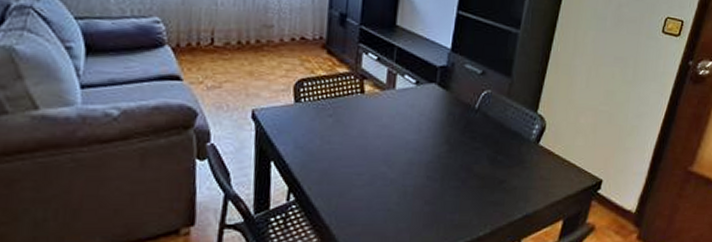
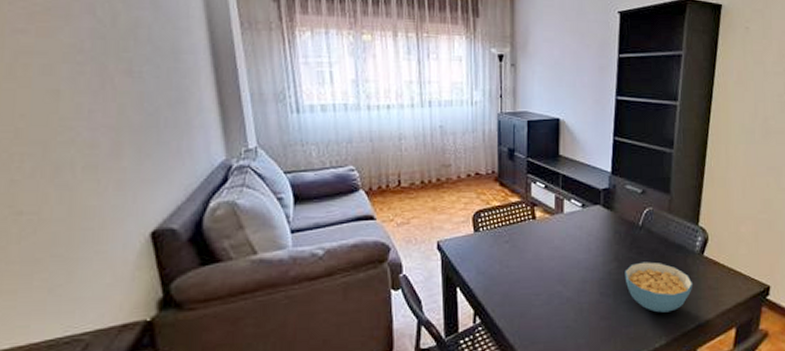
cereal bowl: none [454,147,525,201] -> present [625,262,693,313]

